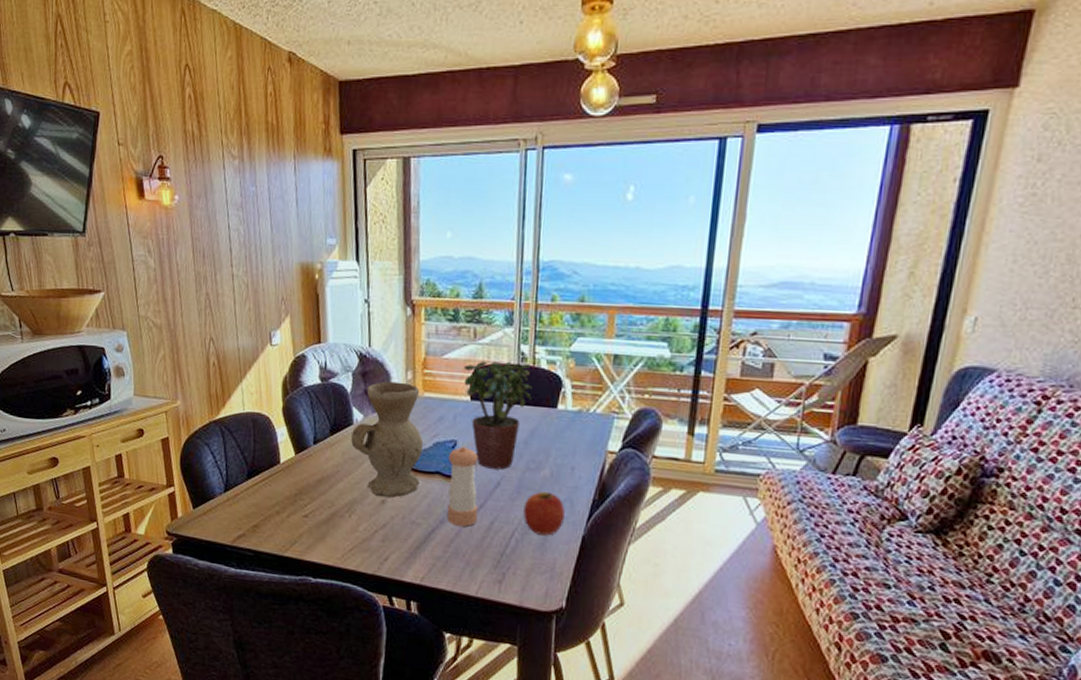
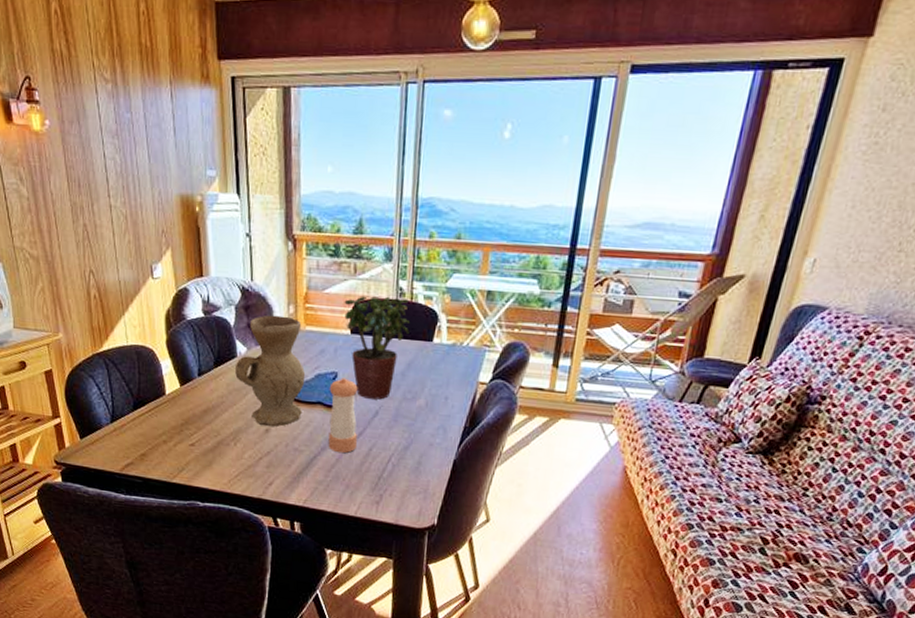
apple: present [523,491,565,536] -> none [399,419,438,461]

